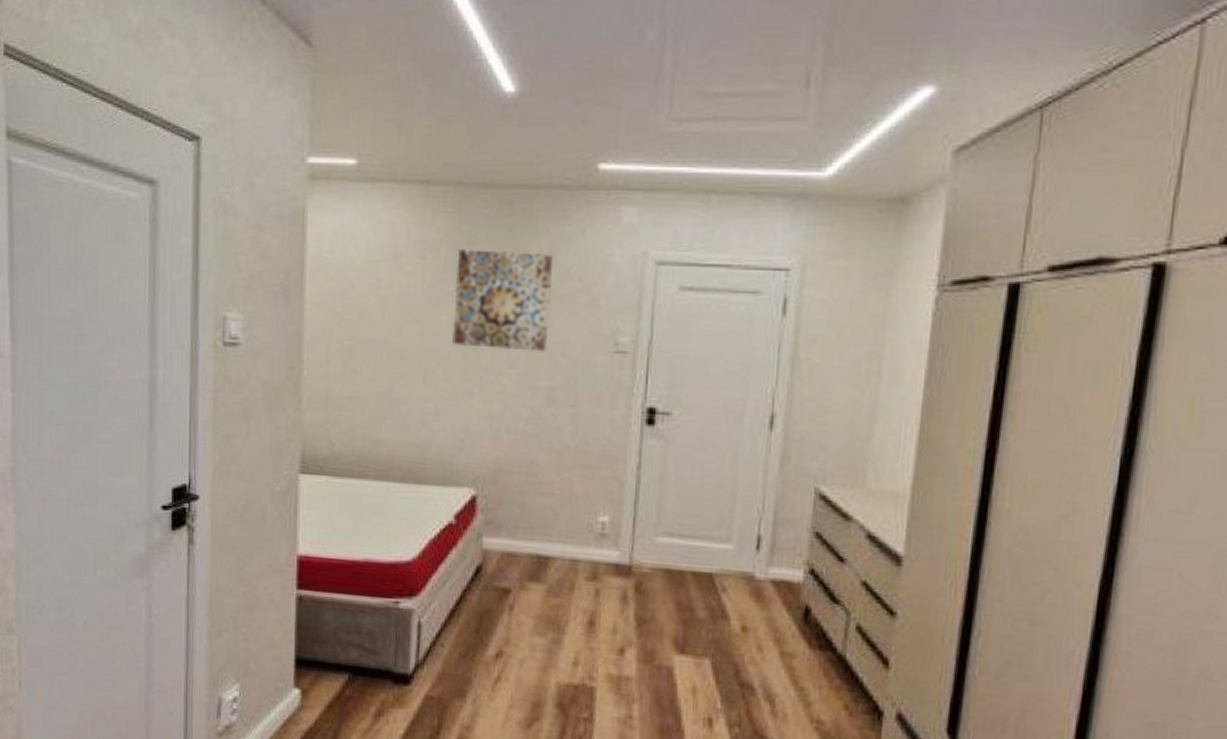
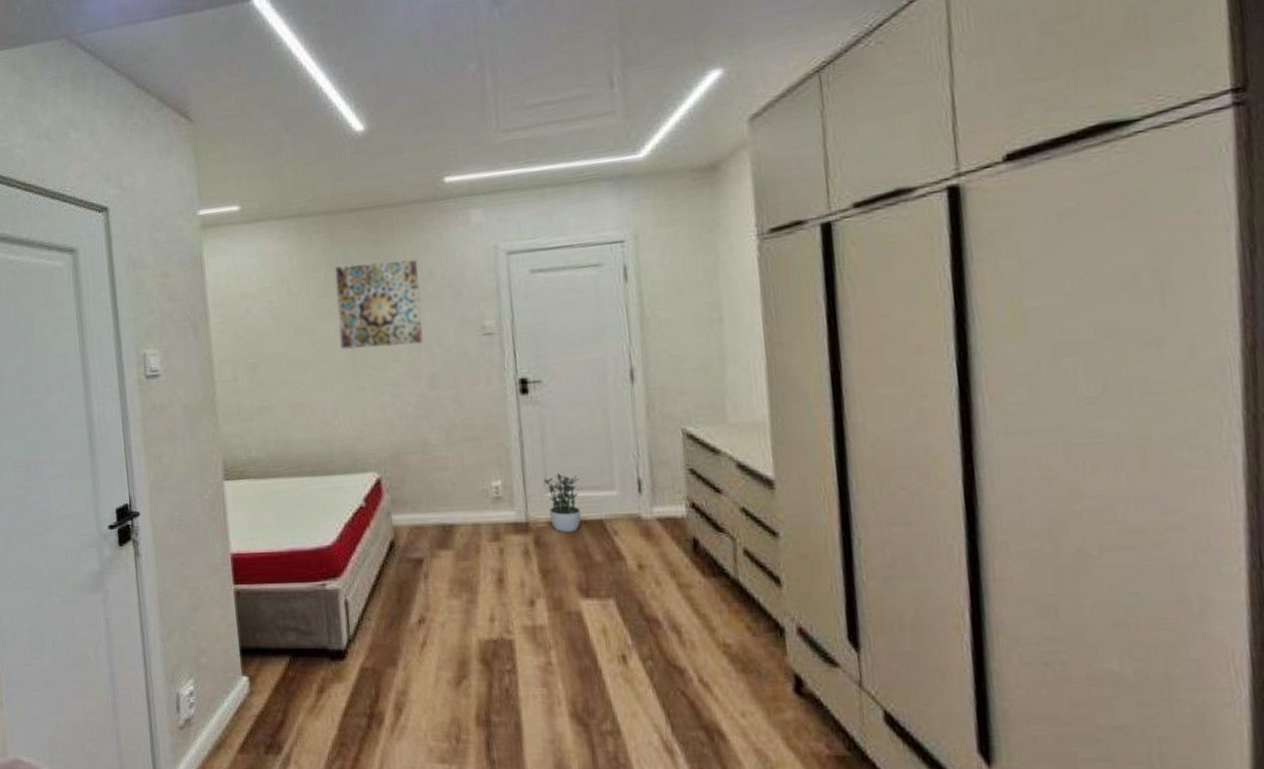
potted plant: none [655,516,694,582] -> present [543,472,581,532]

